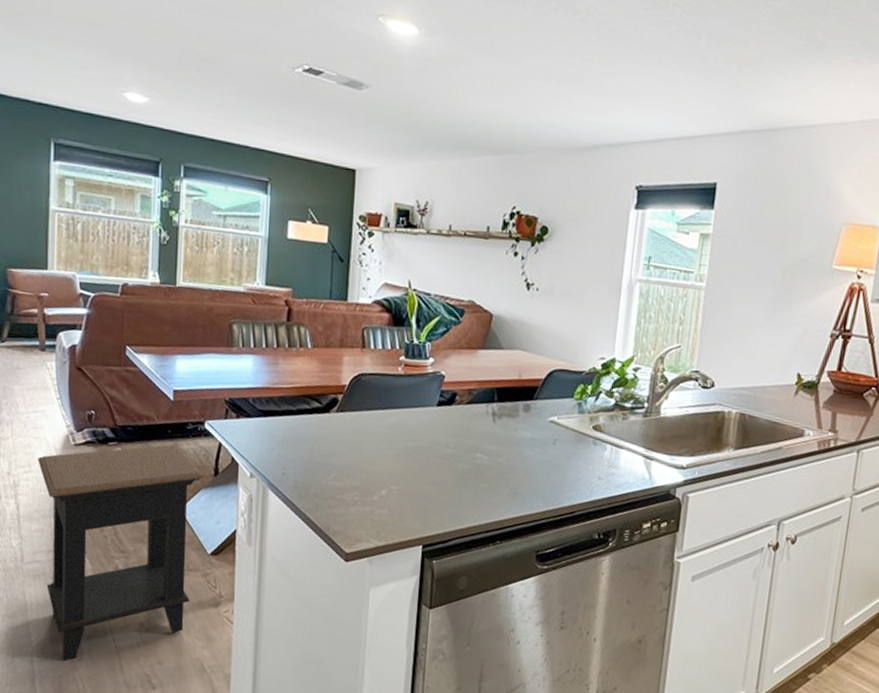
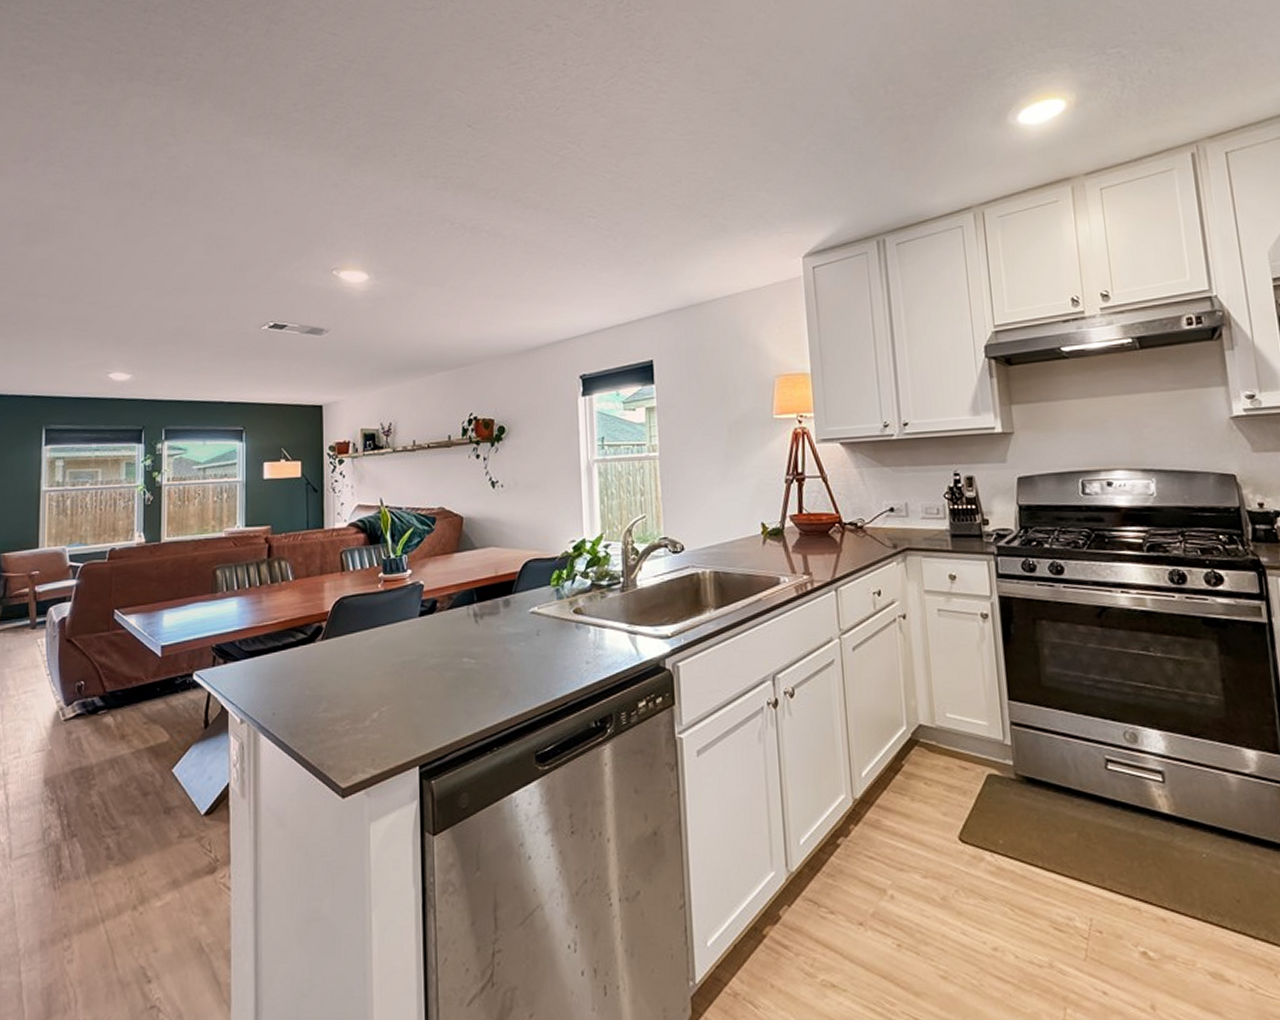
side table: present [38,444,204,661] -> none [28,702,194,966]

